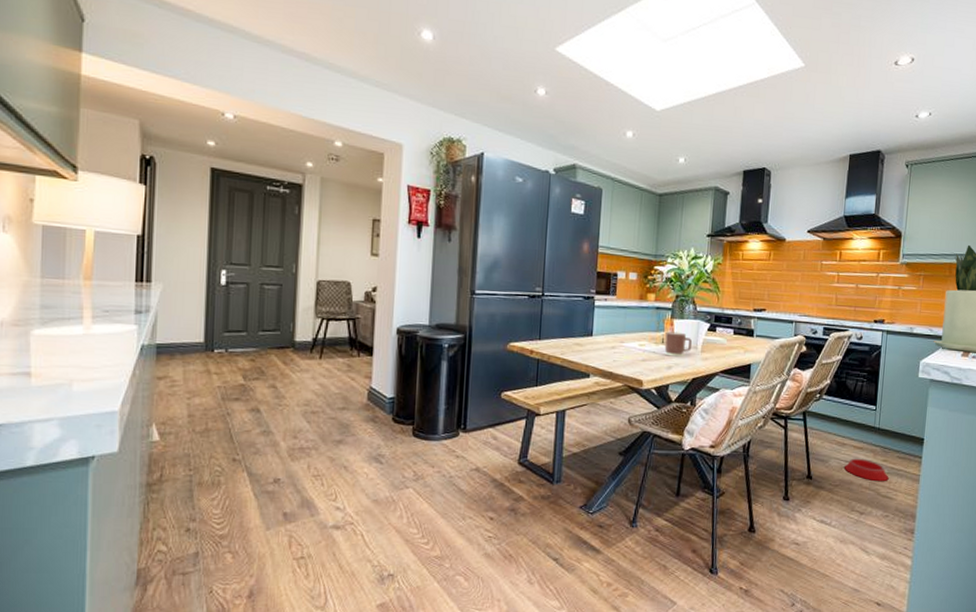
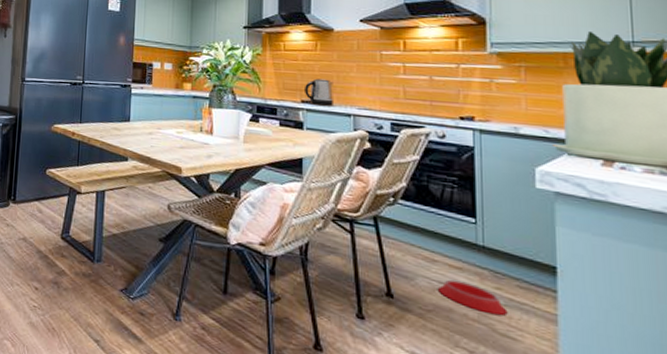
mug: present [664,331,693,356] -> none [203,120,234,145]
kettle: none [757,287,781,315] -> present [305,78,335,107]

